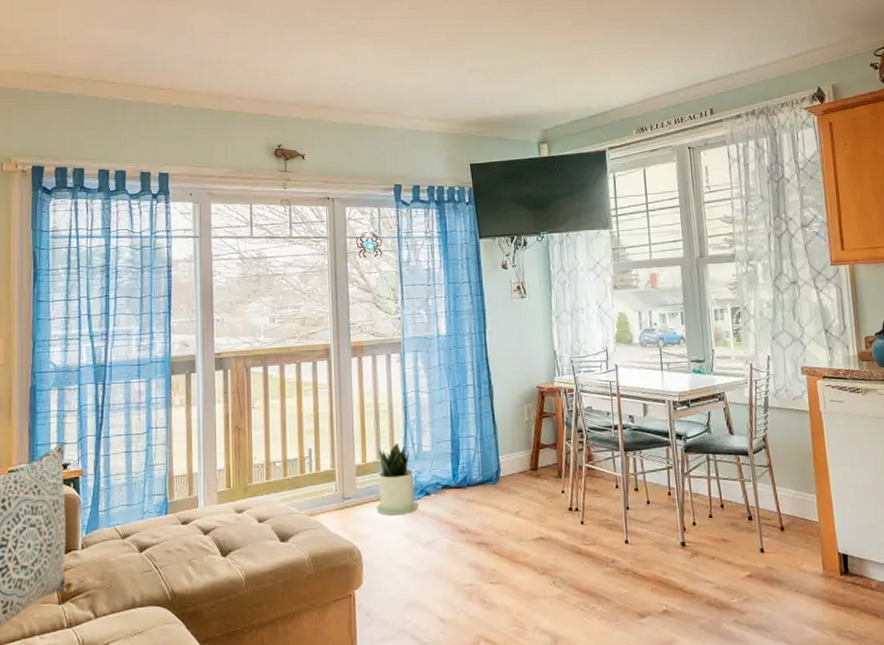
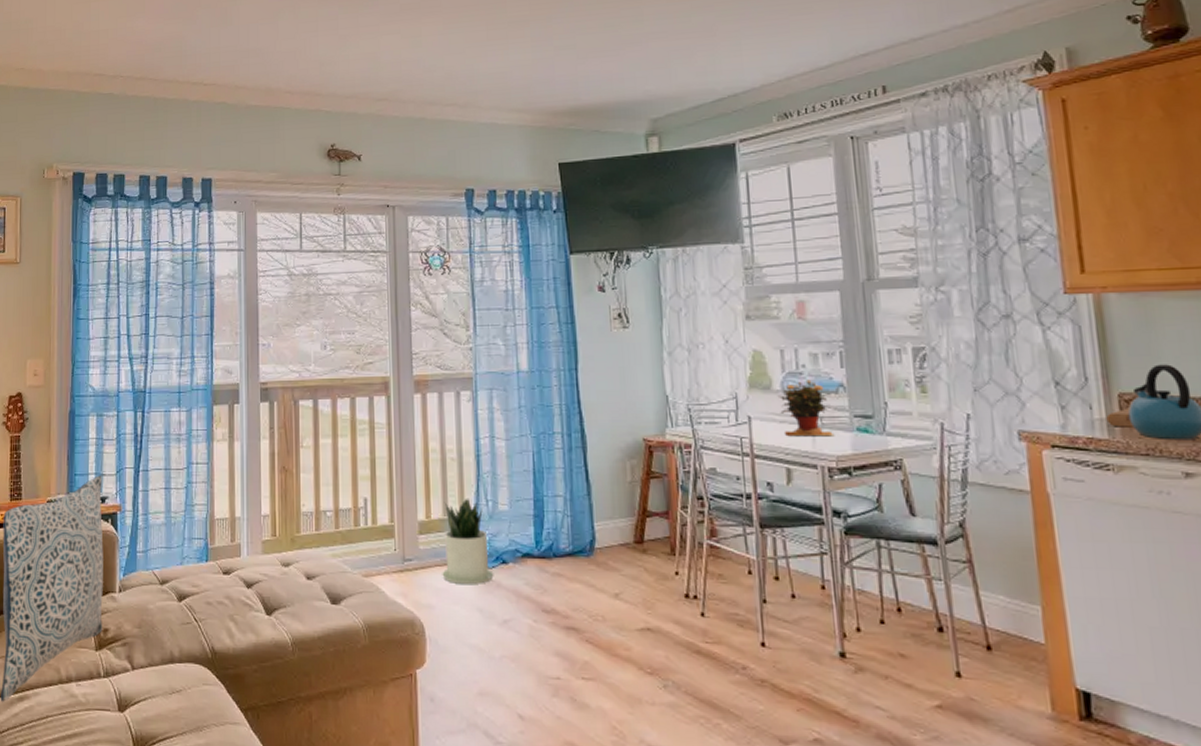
flower arrangement: none [636,334,676,378] -> present [777,380,833,435]

